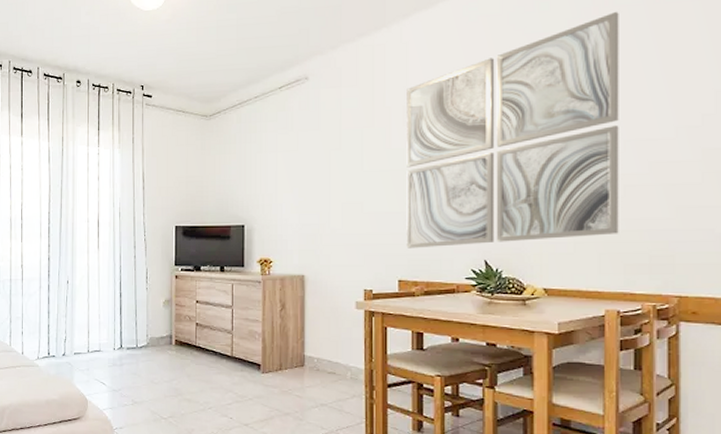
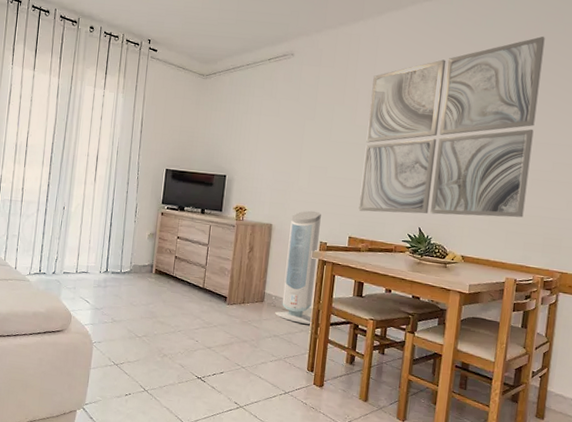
air purifier: none [319,254,366,388] -> present [275,210,321,324]

